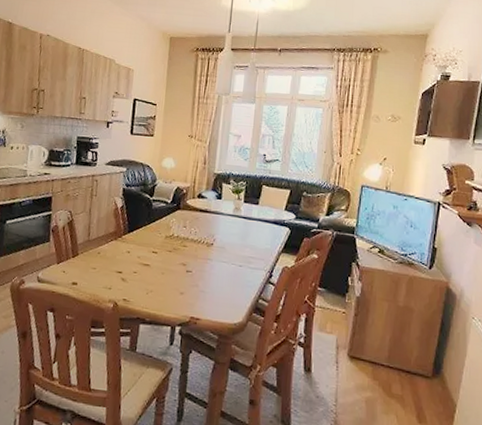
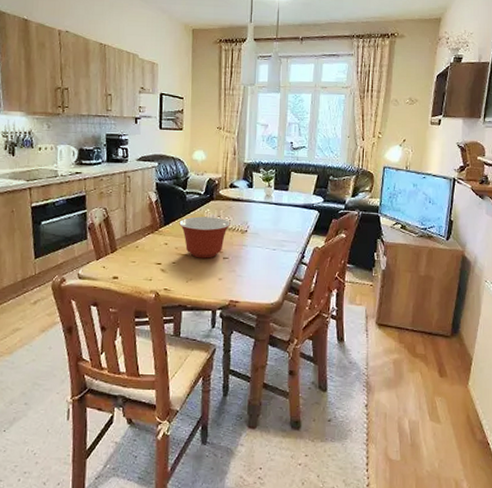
mixing bowl: none [143,225,196,271] -> present [179,216,230,259]

